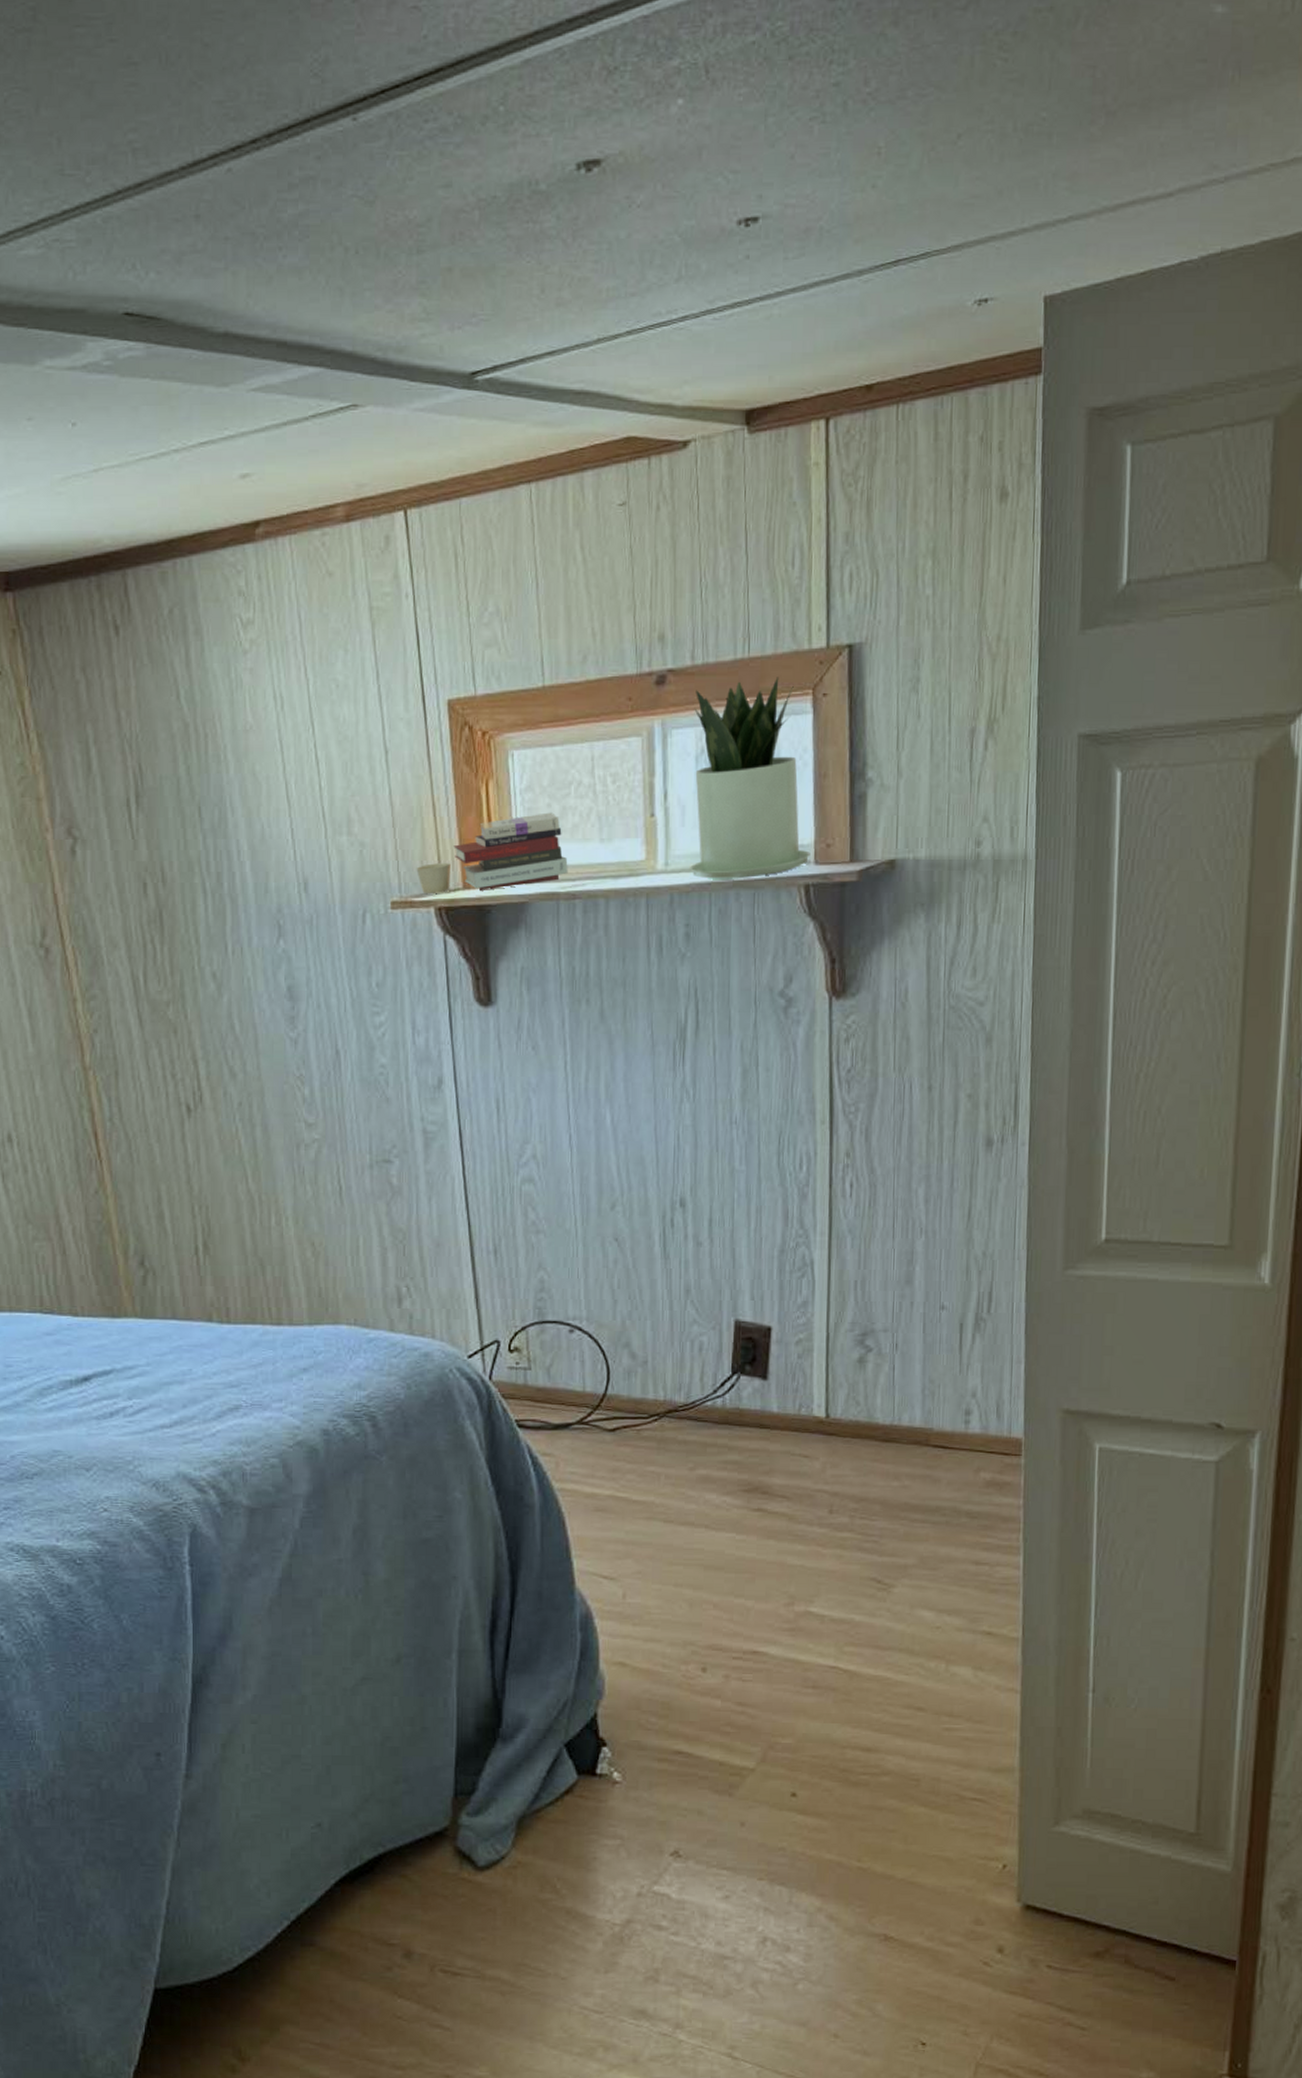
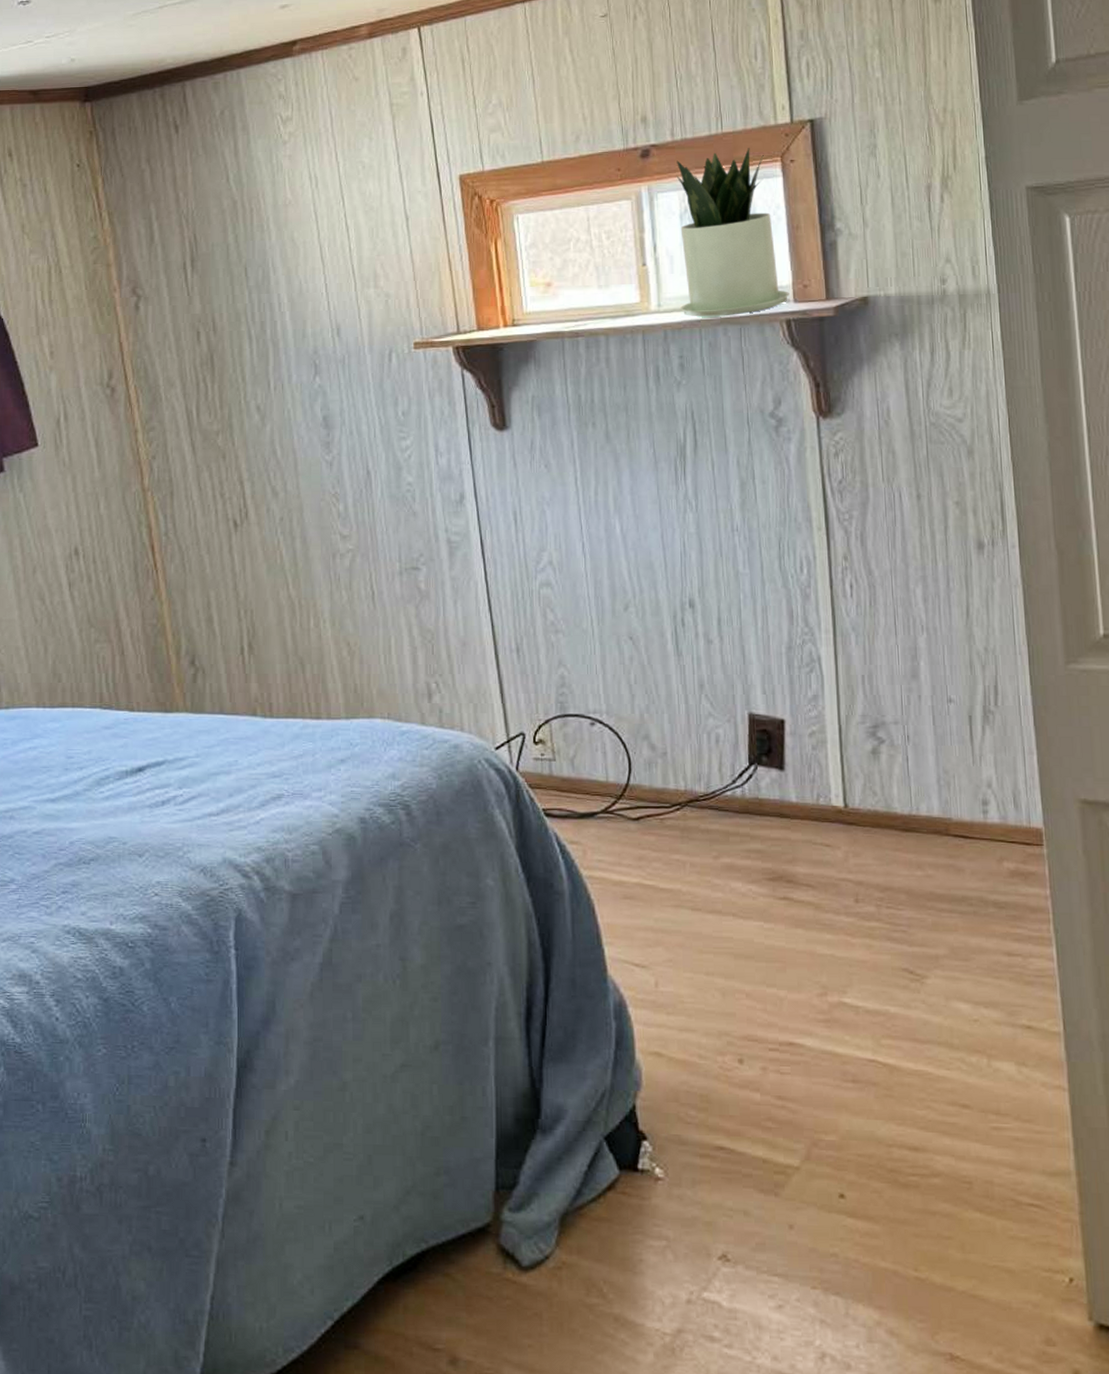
candle: present [416,862,451,893] -> none [435,308,466,335]
books: present [453,812,568,890] -> none [468,264,571,331]

